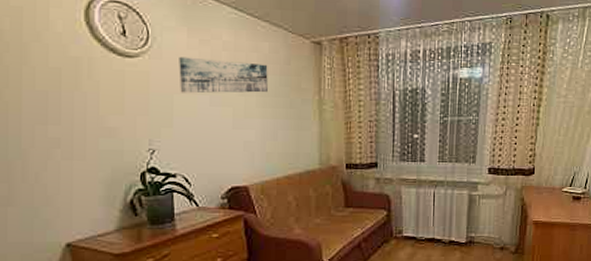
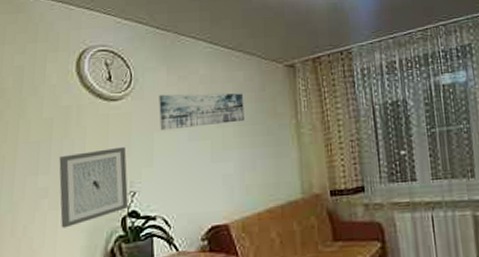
wall art: none [71,105,147,178] -> present [59,146,128,228]

